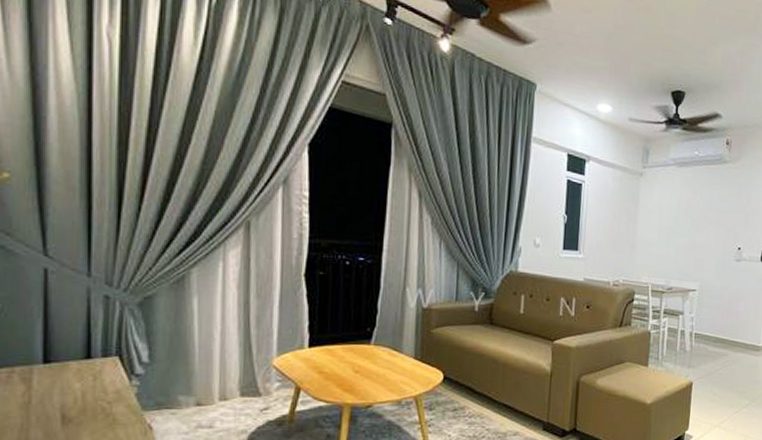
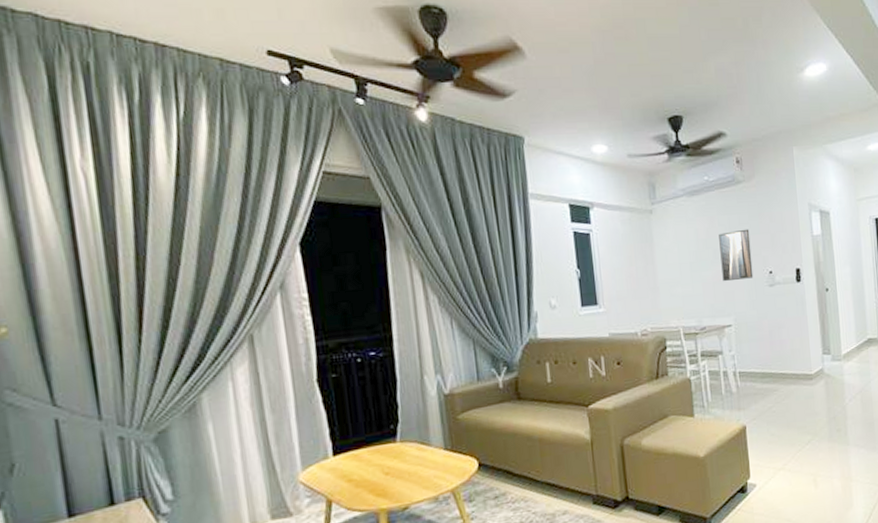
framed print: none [695,205,727,251] -> present [719,229,754,282]

